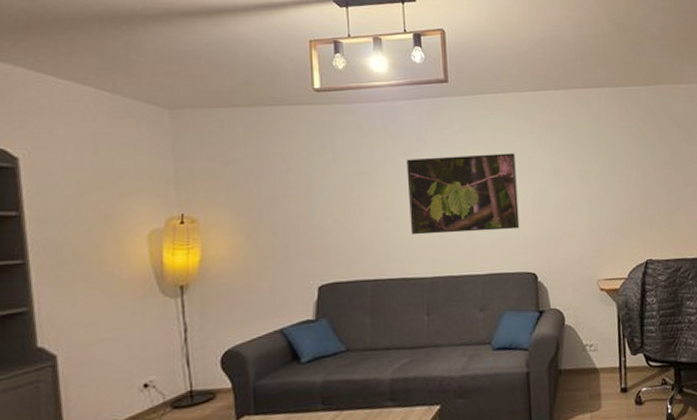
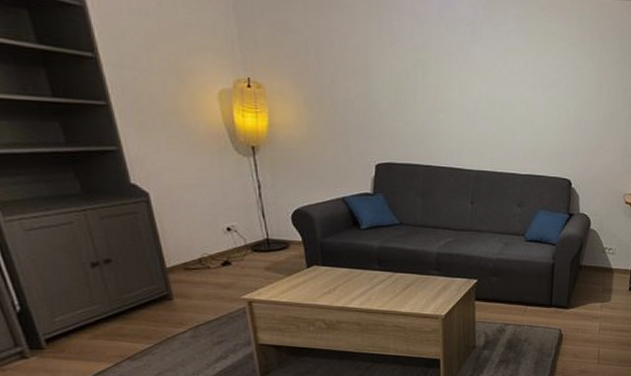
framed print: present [406,153,520,235] -> none [460,52,564,137]

